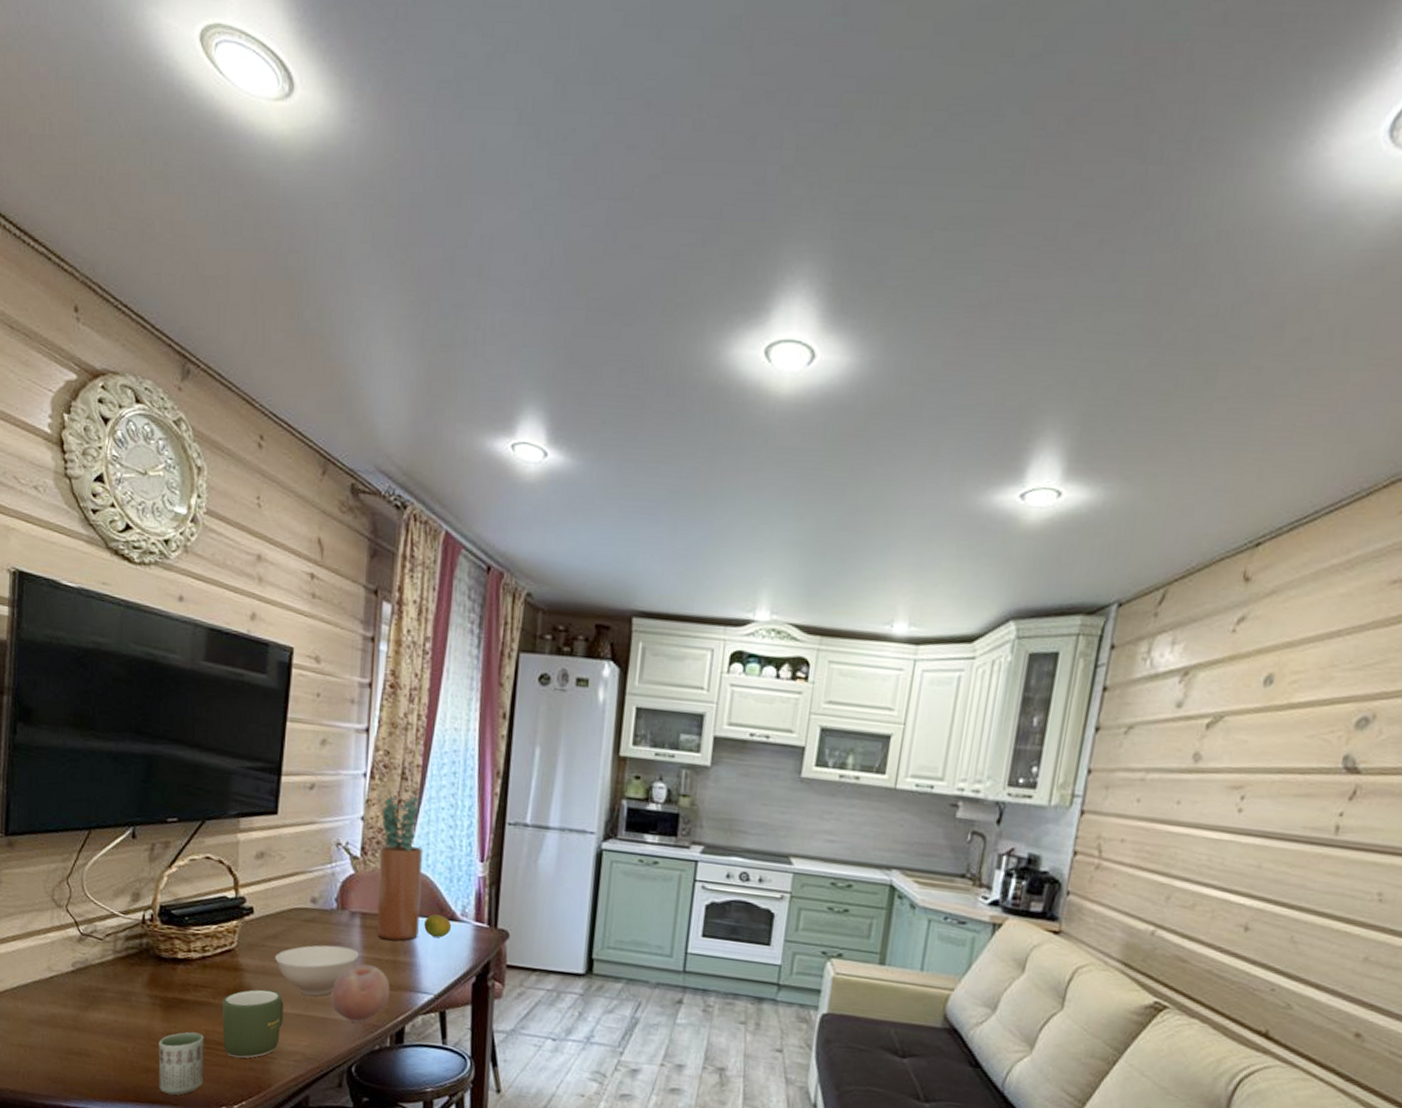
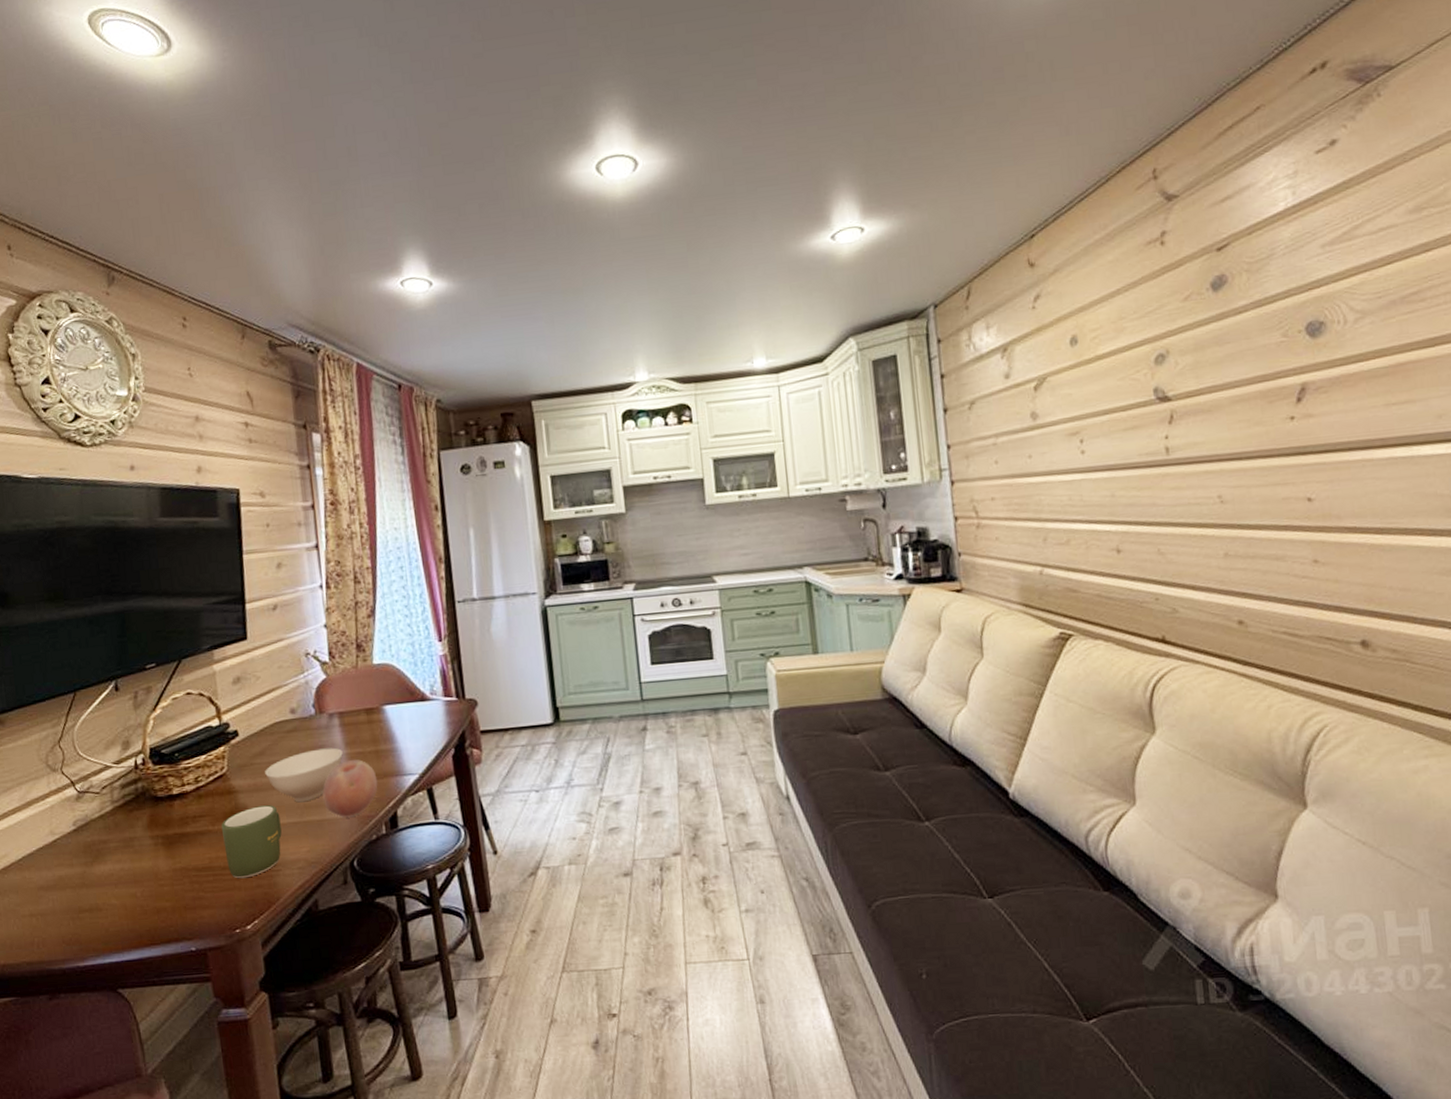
cup: present [158,1032,205,1096] -> none [166,862,215,931]
vase: present [376,784,423,941] -> none [342,584,394,733]
fruit: present [424,914,452,938] -> none [398,698,424,720]

